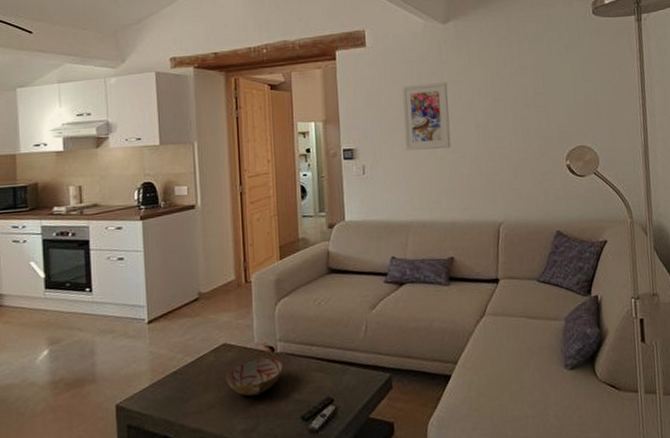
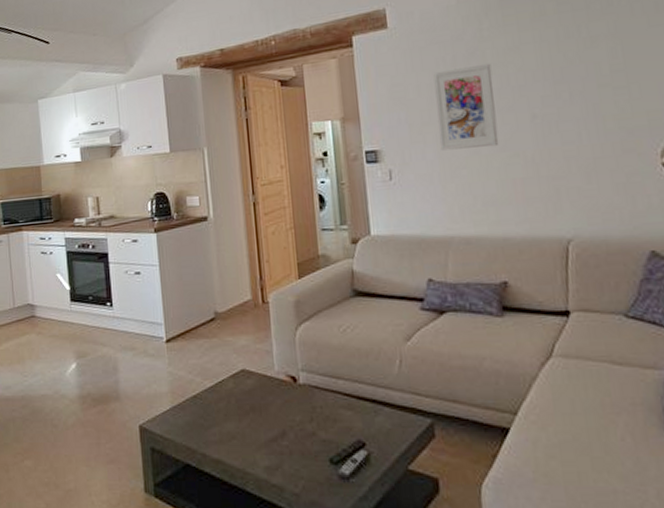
bowl: present [226,357,284,397] -> none [246,388,308,431]

